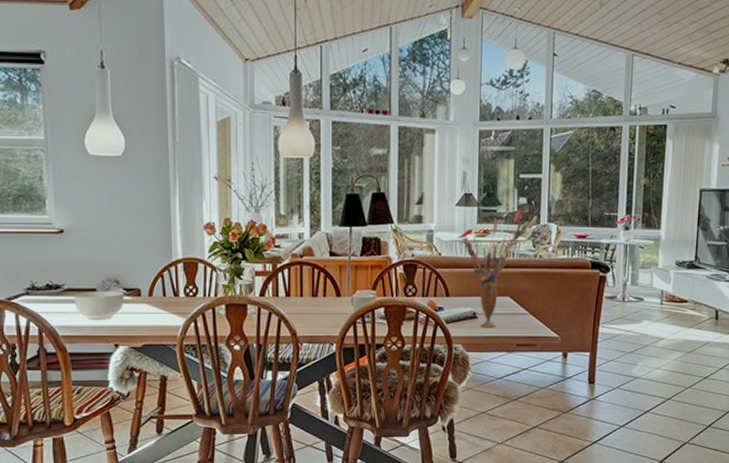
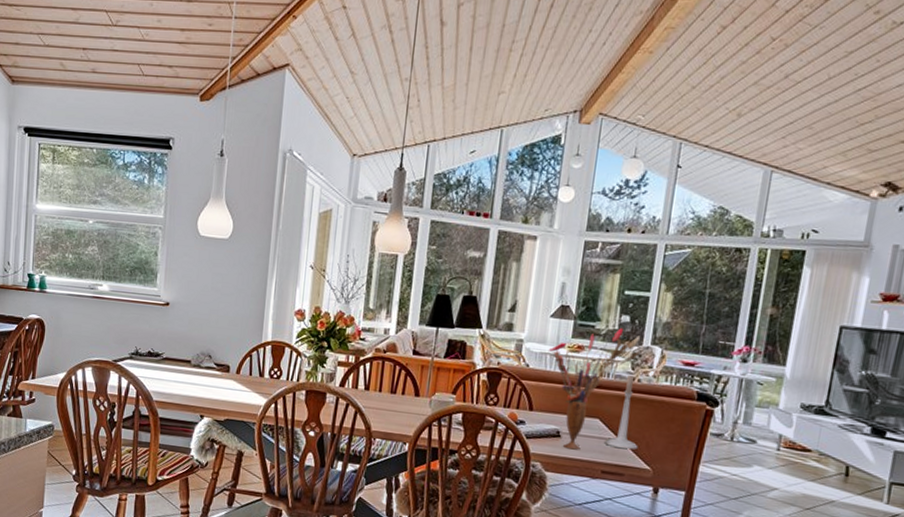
bowl: present [73,290,125,320] -> none [170,362,216,391]
candlestick: none [515,252,546,322] -> present [603,374,638,451]

